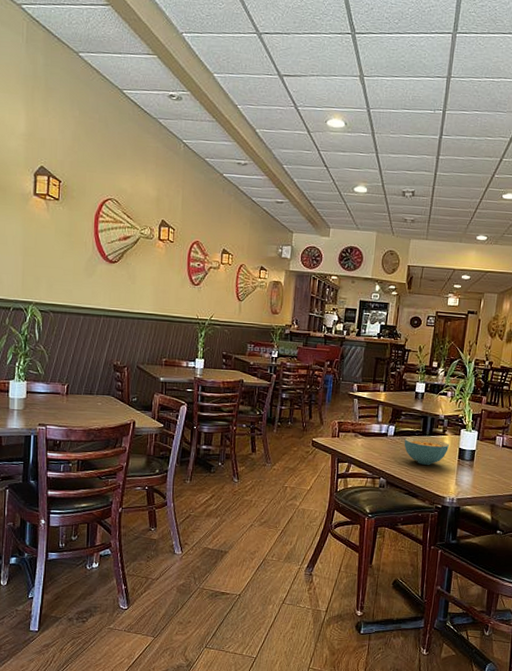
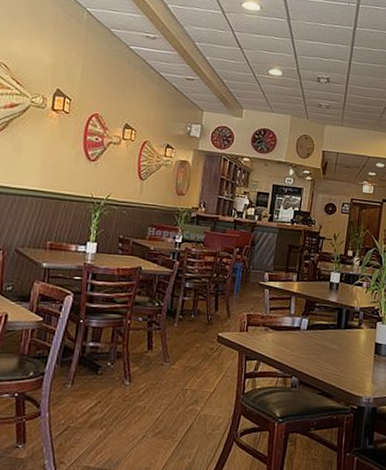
cereal bowl: present [404,437,449,465] -> none [318,331,365,361]

